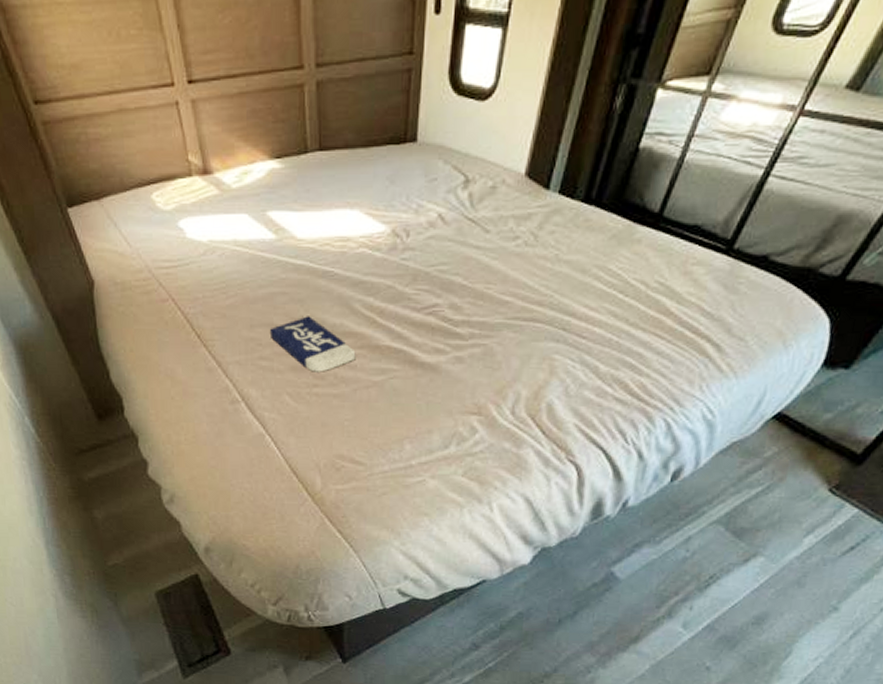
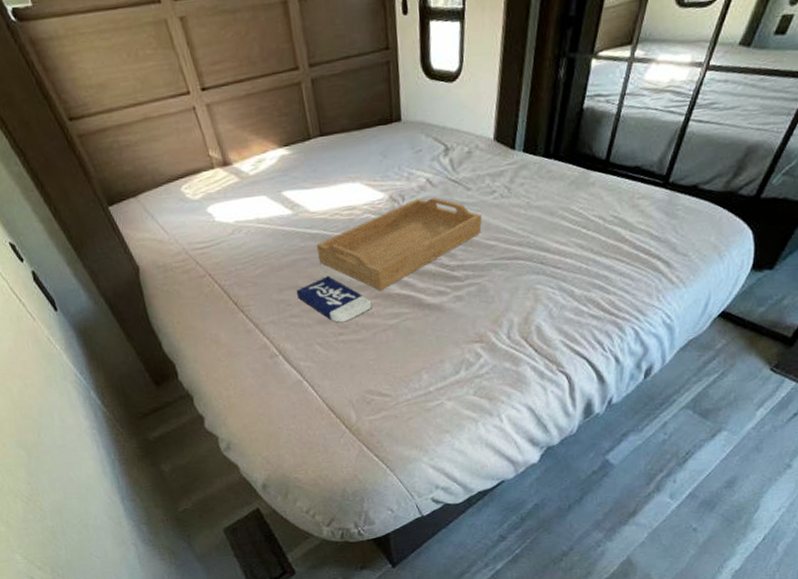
serving tray: none [299,236,500,341] -> present [316,197,483,291]

